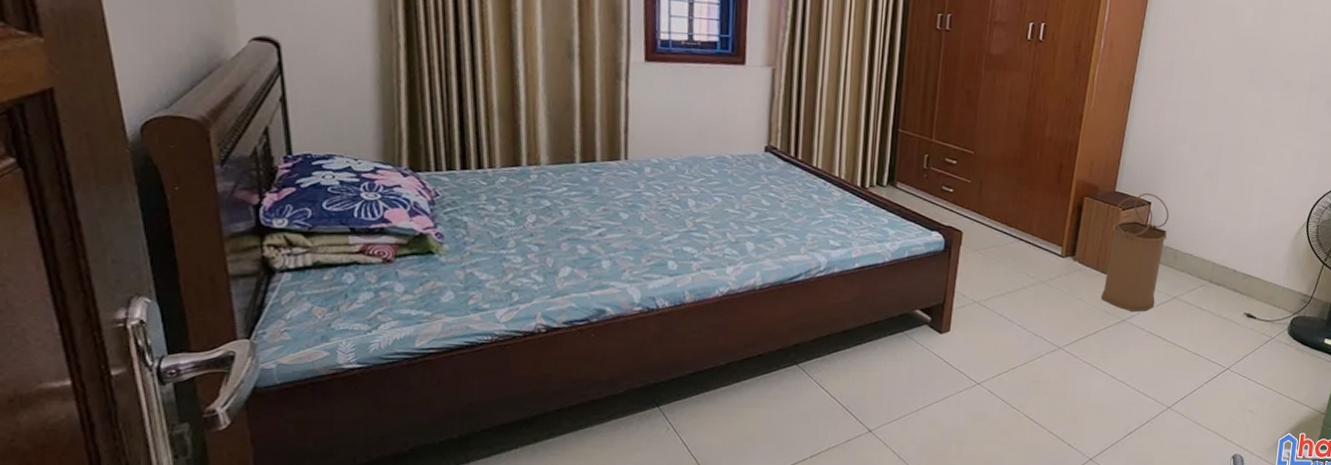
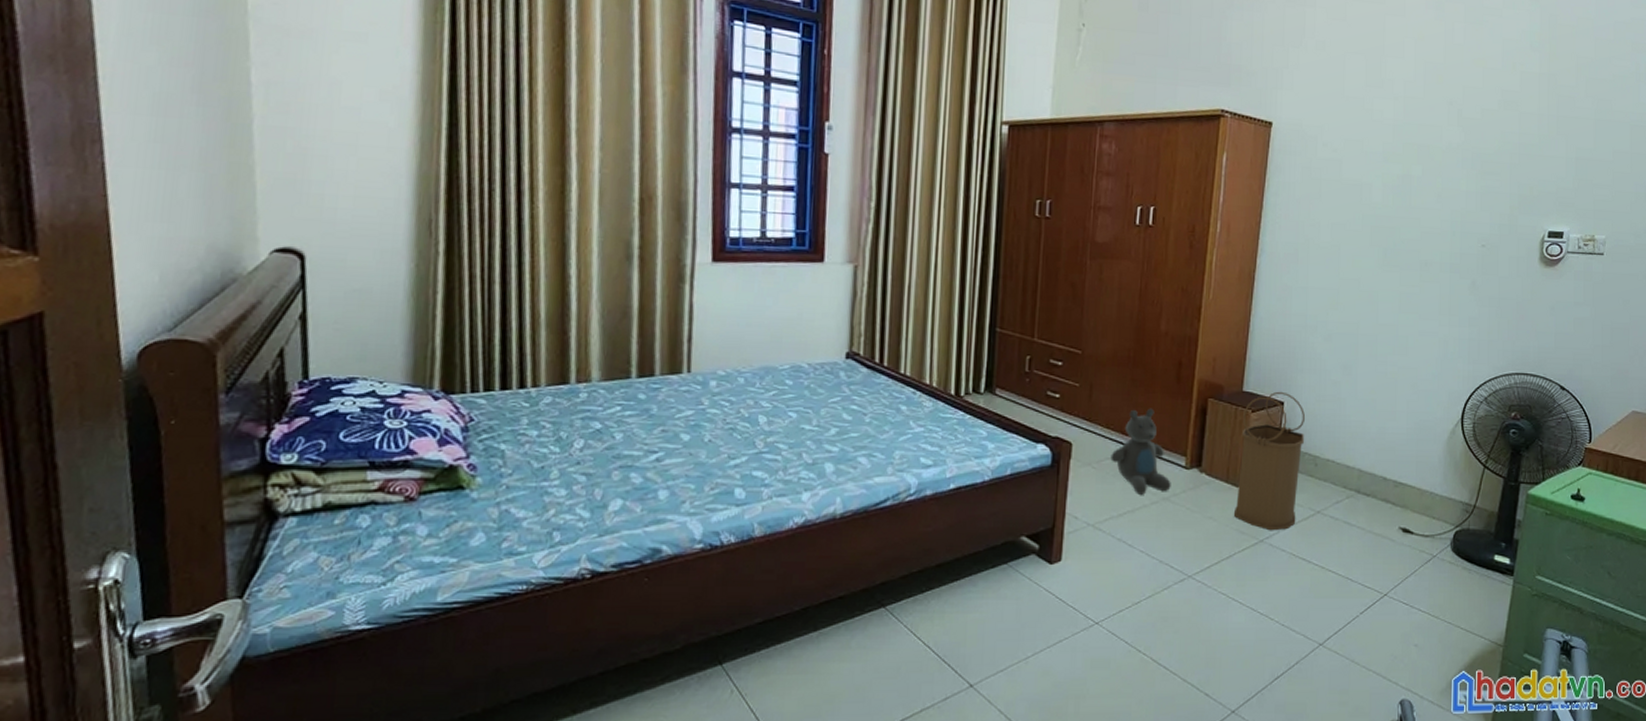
stuffed animal: none [996,204,1048,278] -> present [1110,408,1171,495]

